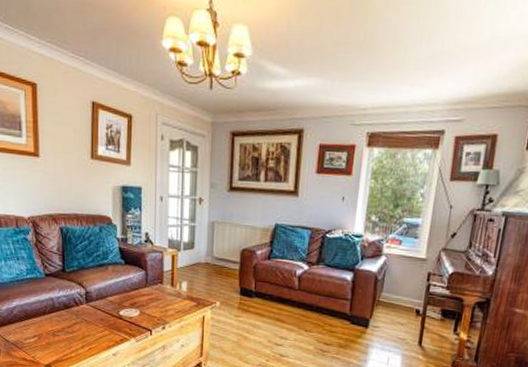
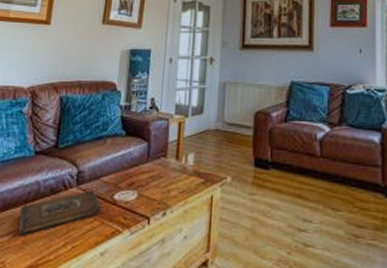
book: none [41,307,109,338] -> present [19,190,101,235]

